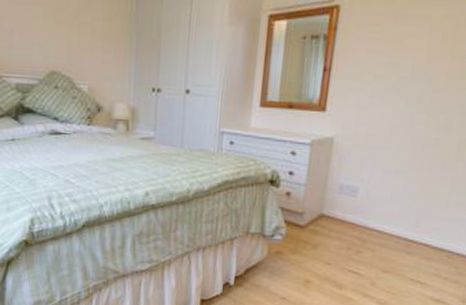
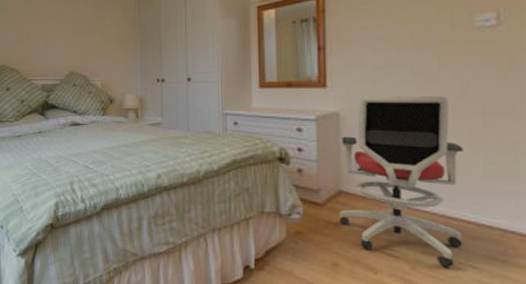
office chair: none [317,123,436,283] -> present [339,96,463,267]

